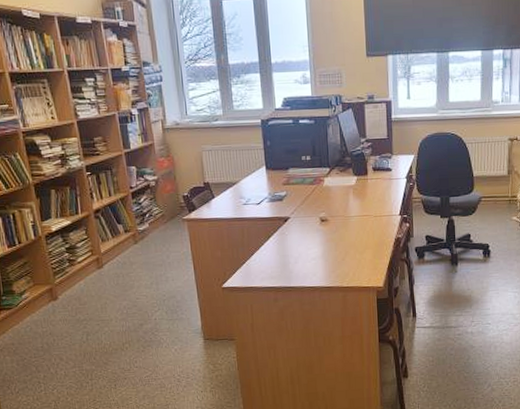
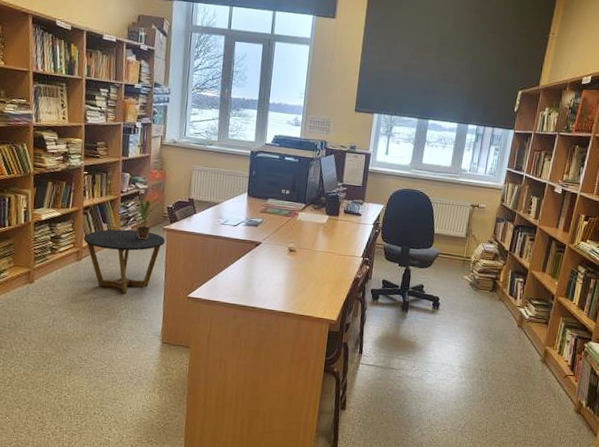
side table: none [100,225,188,295] -> present [83,229,166,294]
potted plant: none [147,184,176,236] -> present [133,195,161,240]

